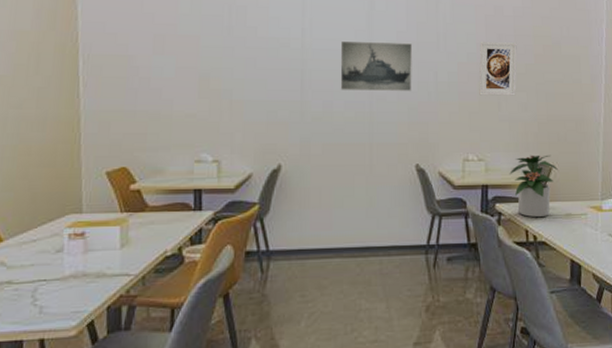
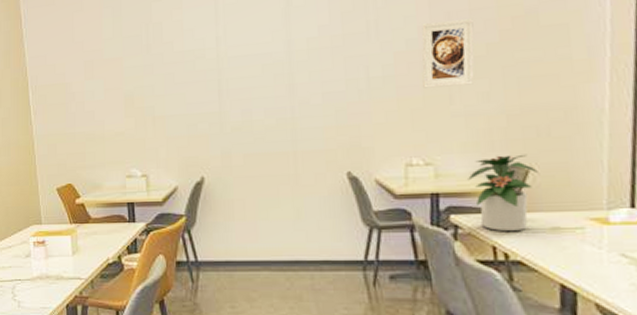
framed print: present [340,40,413,91] -> none [256,37,339,97]

